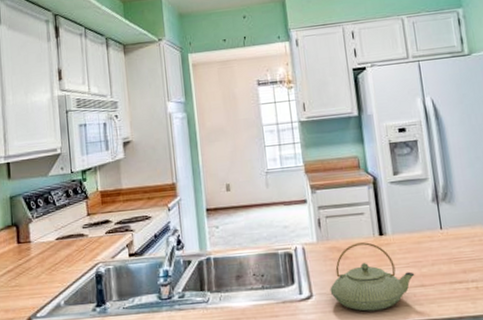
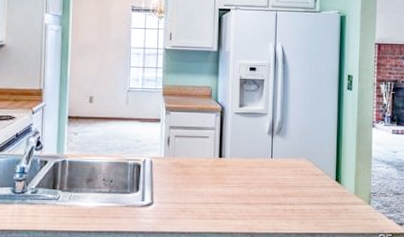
teapot: present [330,242,415,311] -> none [169,162,244,221]

